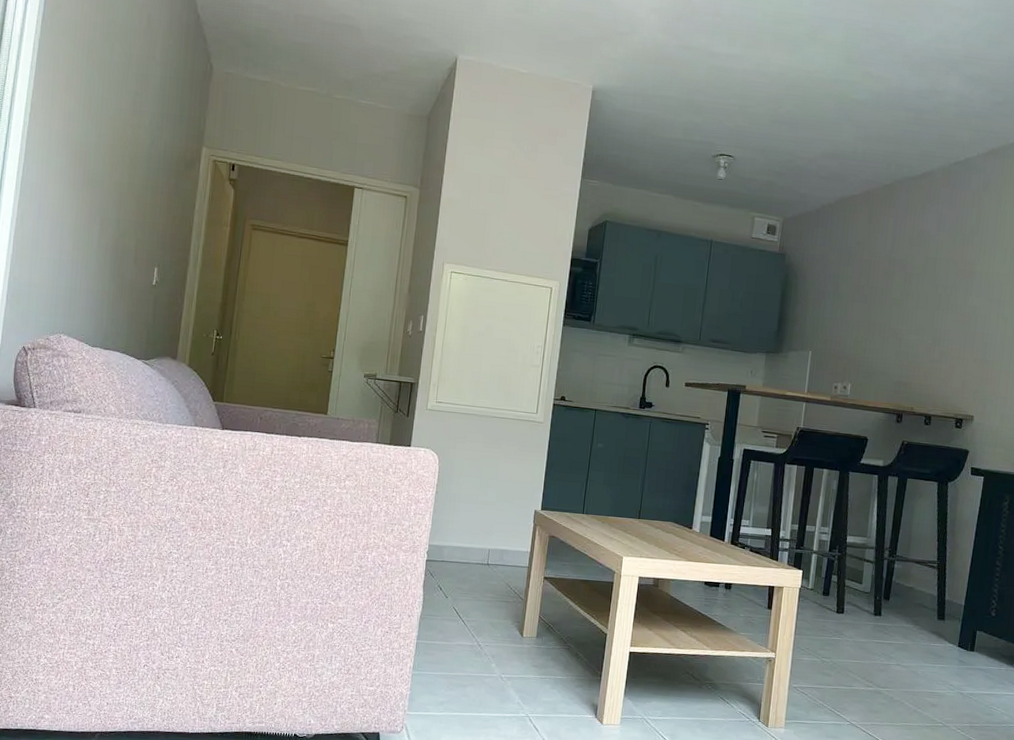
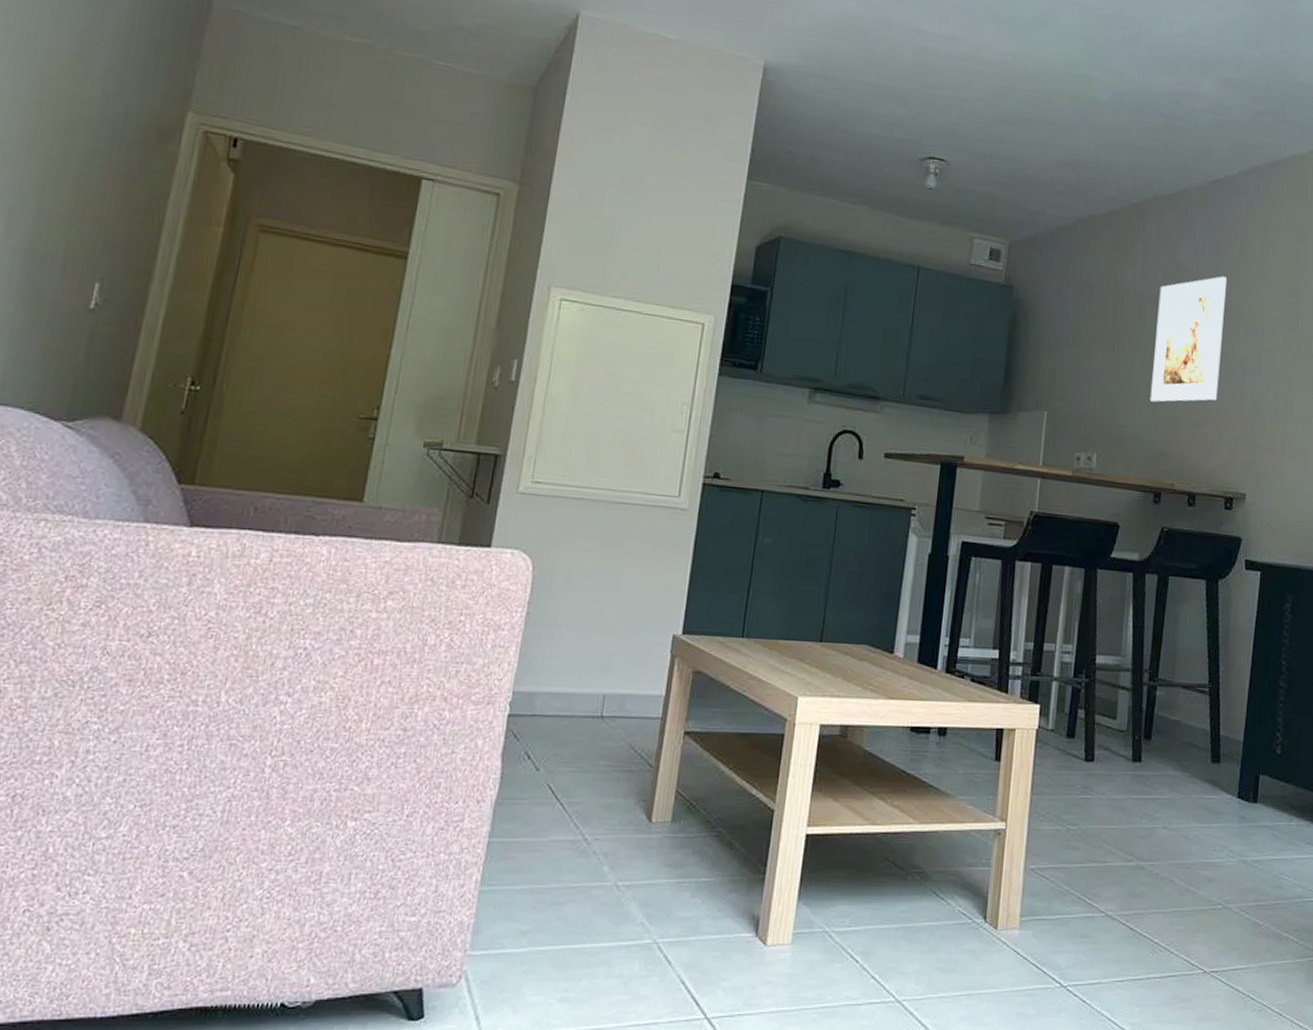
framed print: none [895,241,964,344] -> present [1149,276,1227,403]

